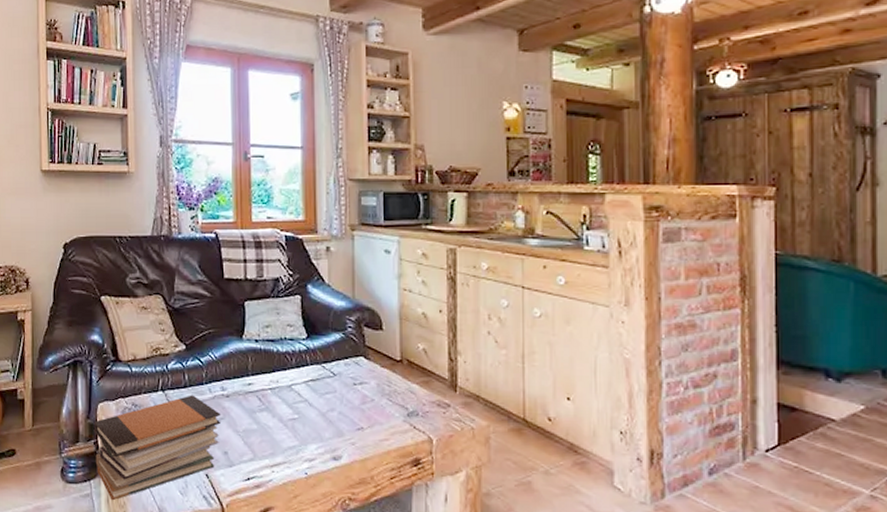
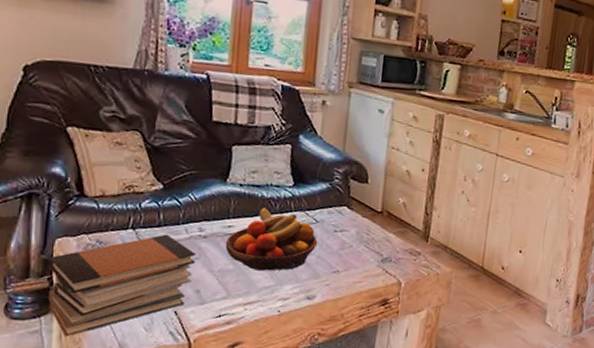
fruit bowl: none [247,363,338,430] -> present [225,208,318,271]

